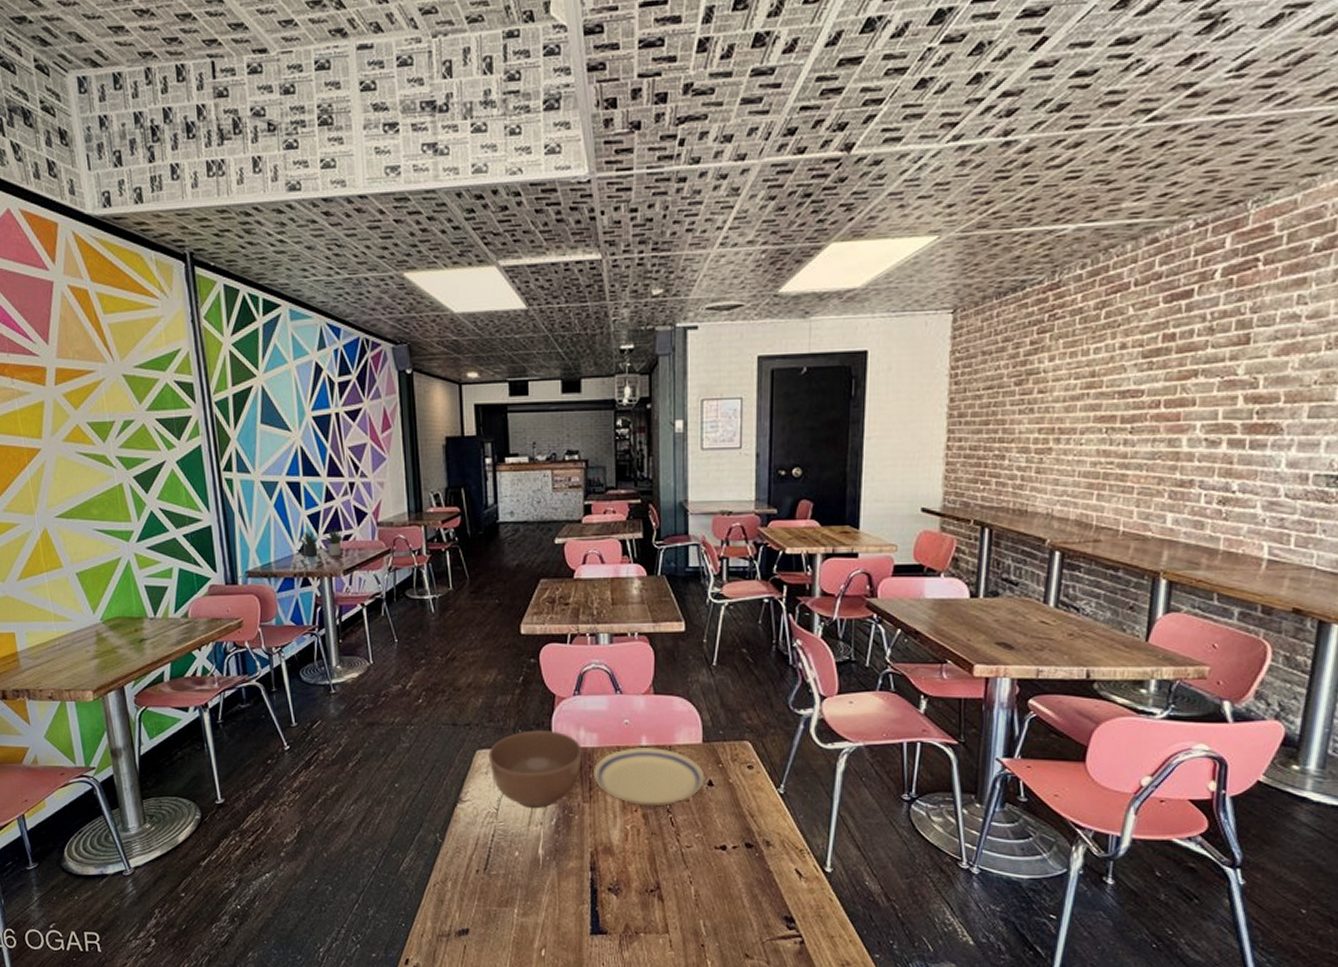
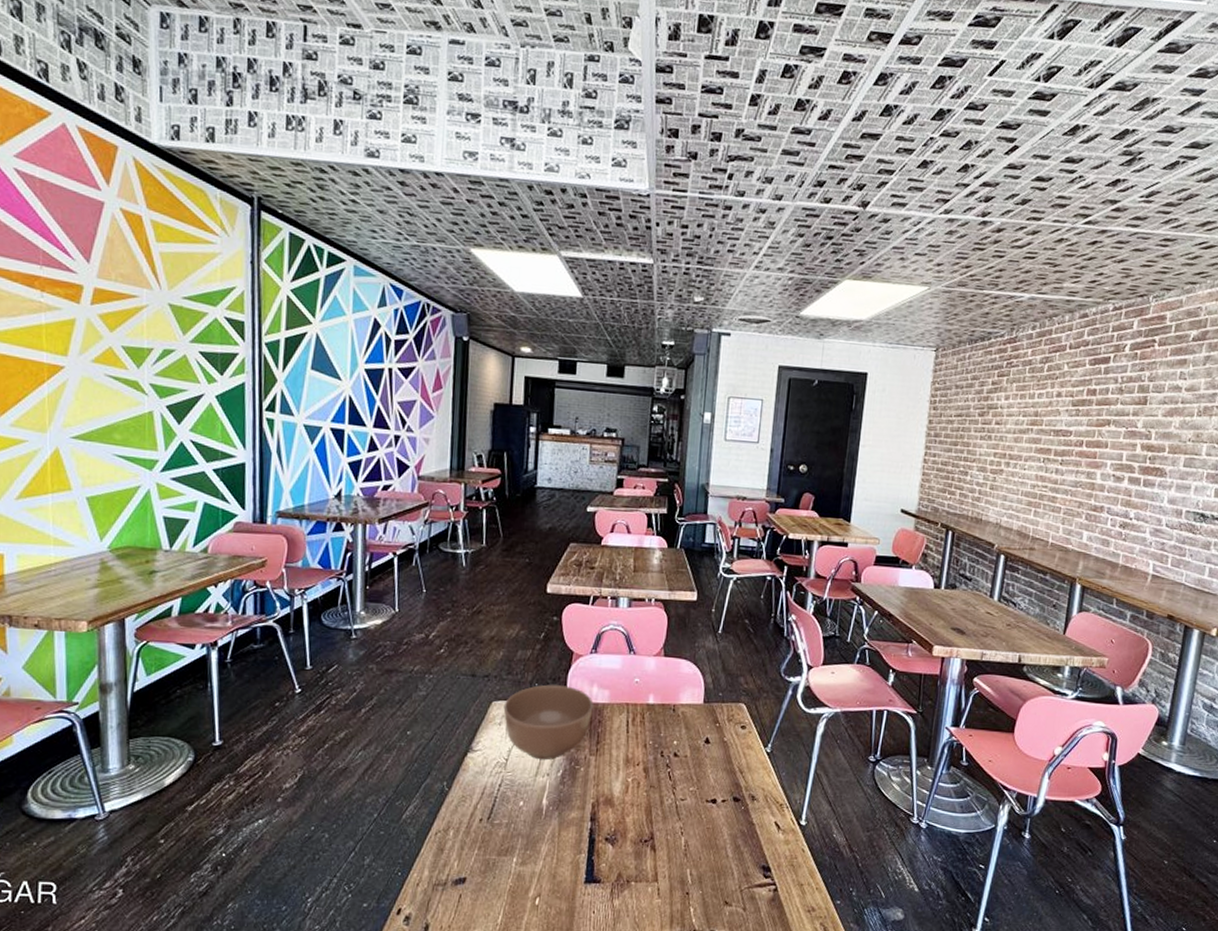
succulent plant: present [298,528,346,557] -> none [335,476,385,505]
plate: present [594,746,705,808] -> none [602,705,703,763]

